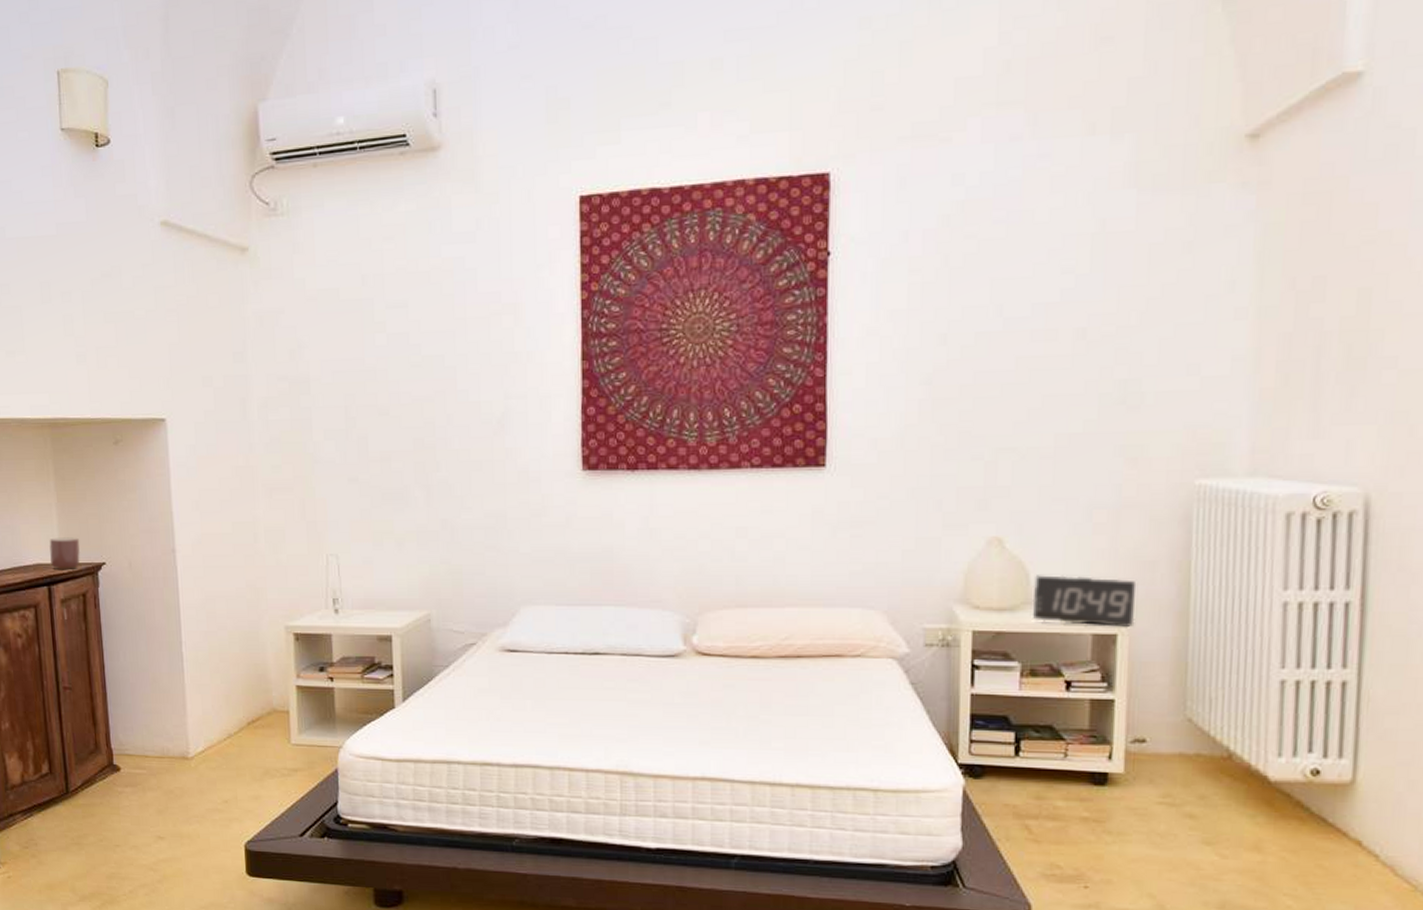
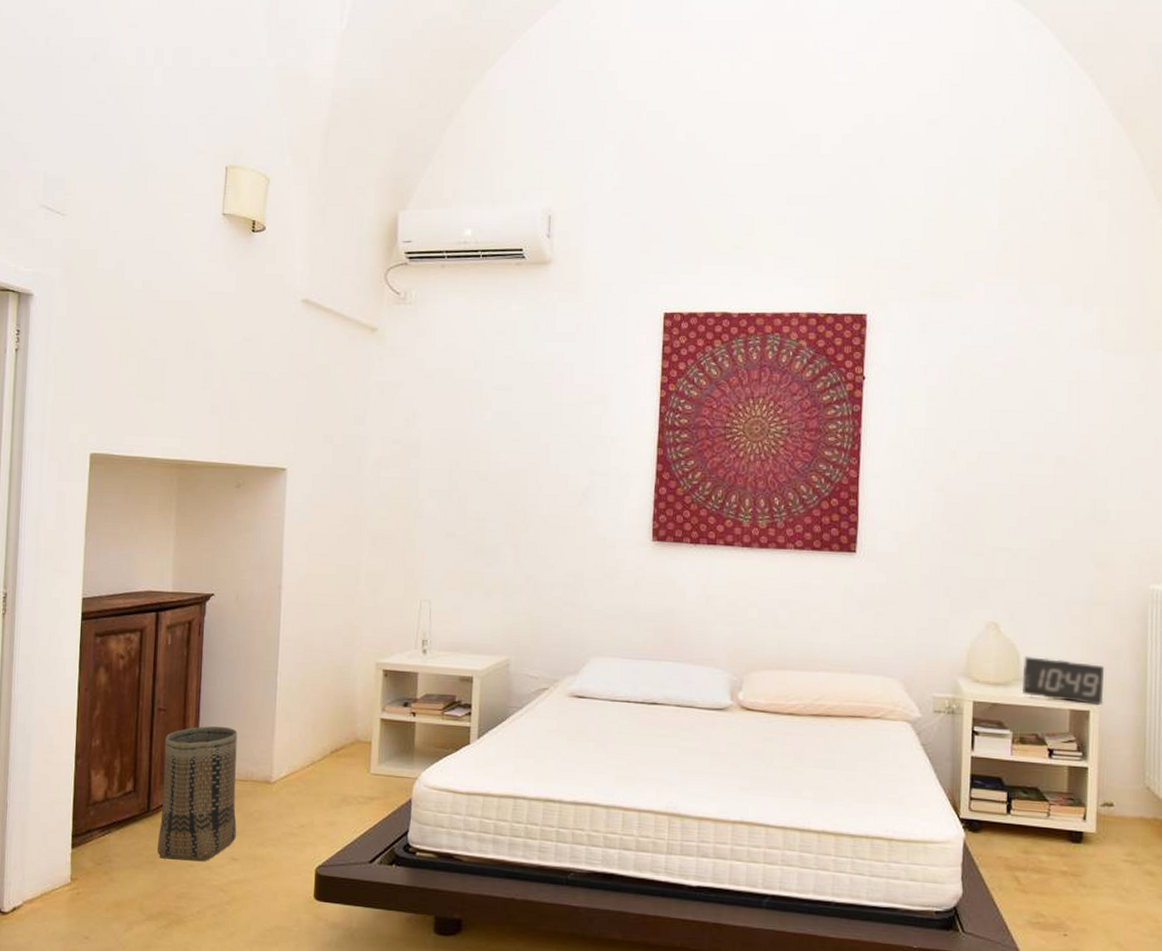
mug: present [49,537,80,569] -> none [162,568,193,598]
basket: none [74,702,159,841] -> present [157,726,238,861]

